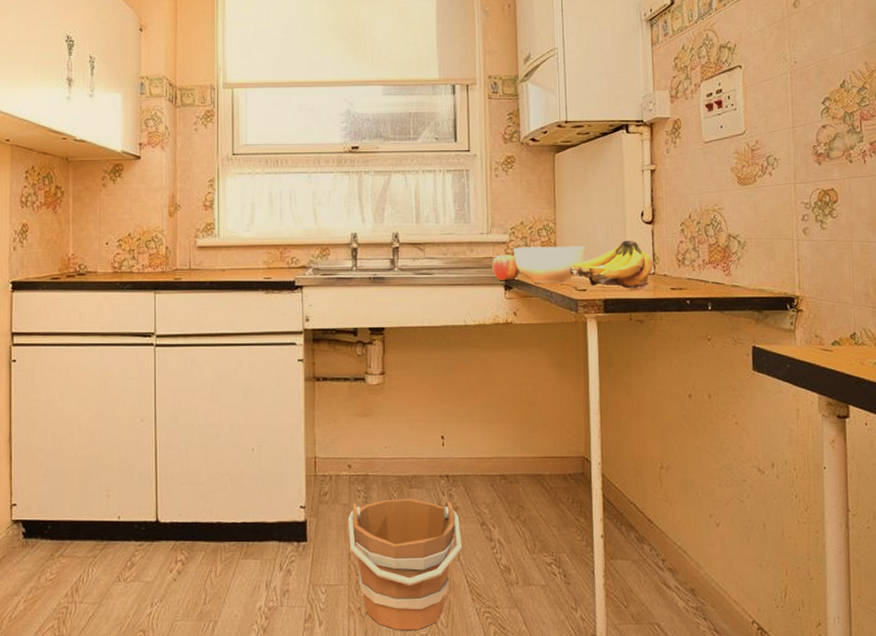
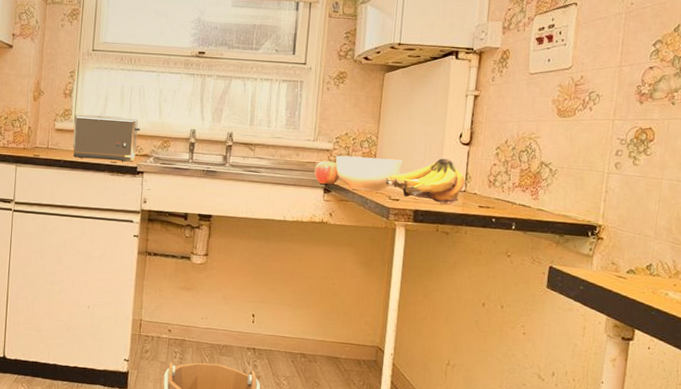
toaster: none [218,226,295,277] -> present [72,114,141,162]

